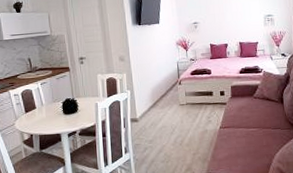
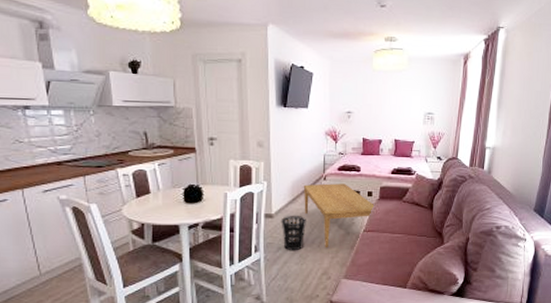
wastebasket: none [145,118,168,151] -> present [281,216,307,251]
coffee table: none [161,86,229,146] -> present [303,183,376,248]

